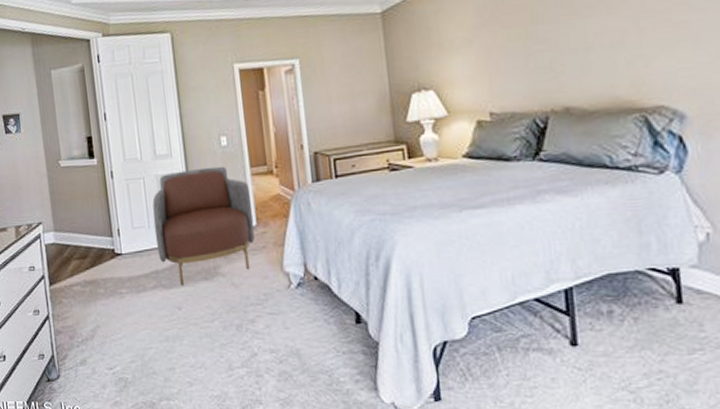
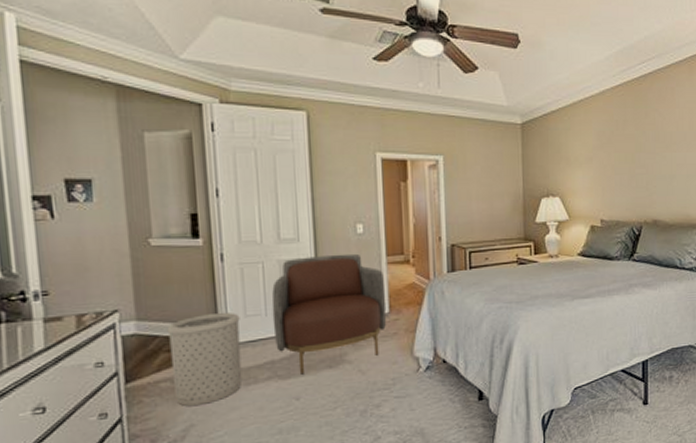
laundry basket: none [75,225,134,310] -> present [167,313,243,407]

